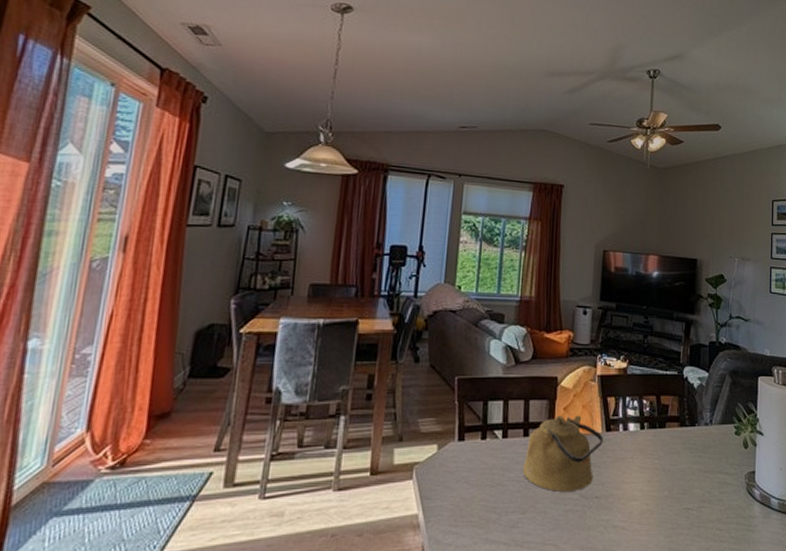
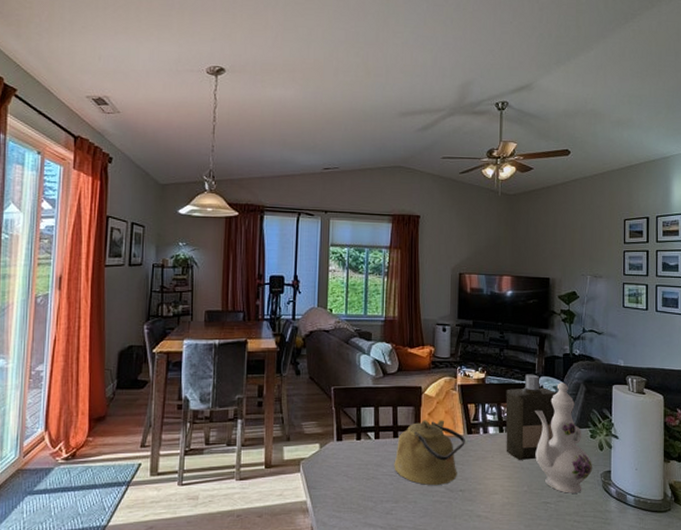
bottle: none [646,363,703,461] -> present [506,374,558,460]
ewer: none [677,373,737,498] -> present [535,382,593,493]

